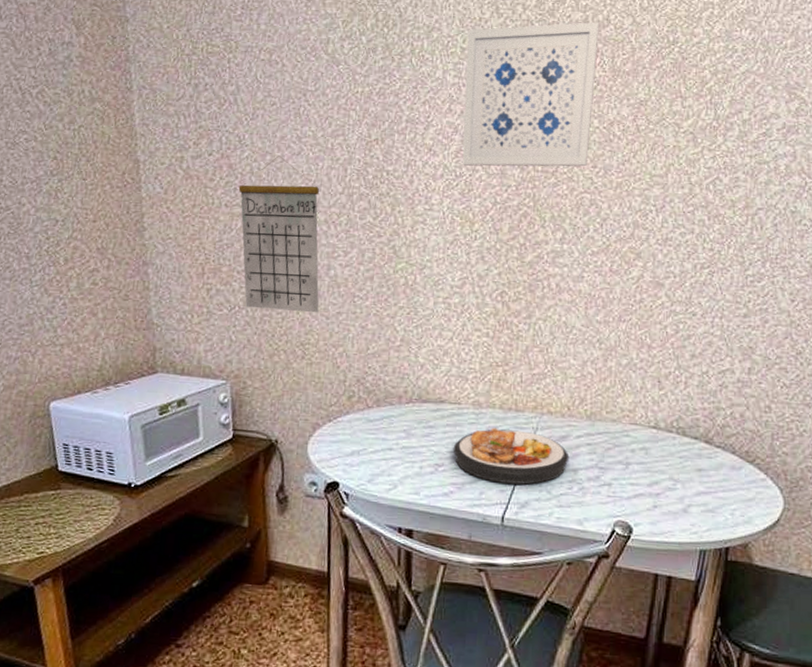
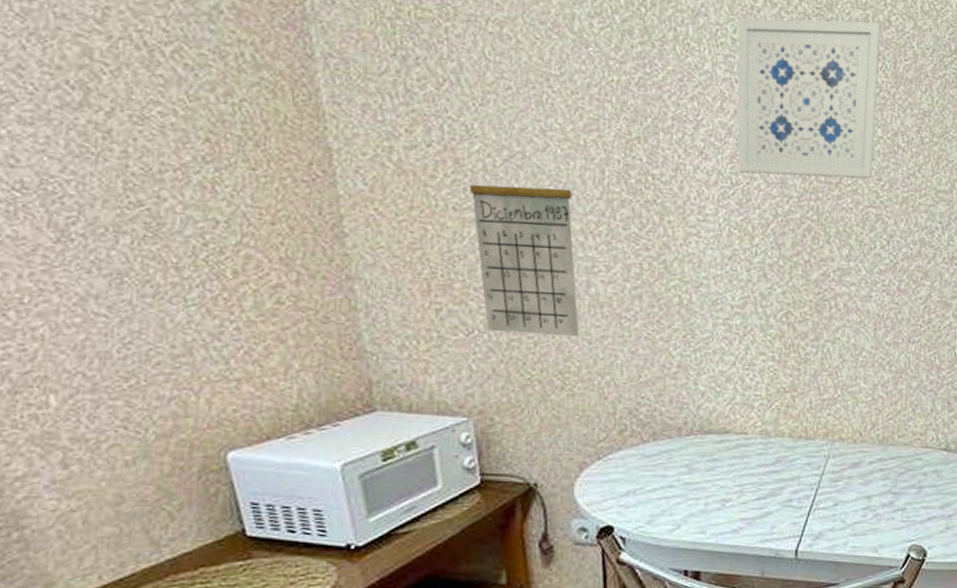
plate: present [452,427,570,485] -> none [740,457,863,515]

